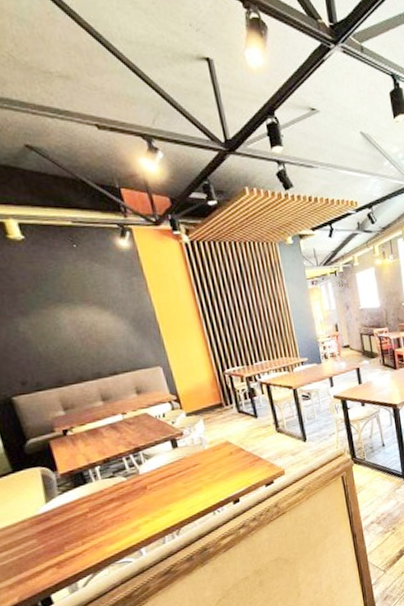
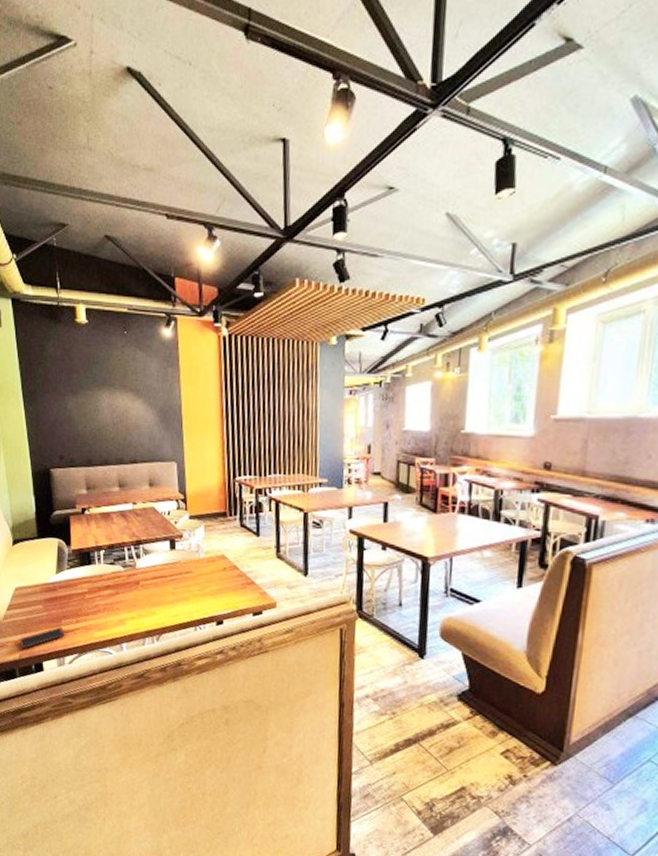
smartphone: none [15,554,72,591] -> present [20,627,65,649]

